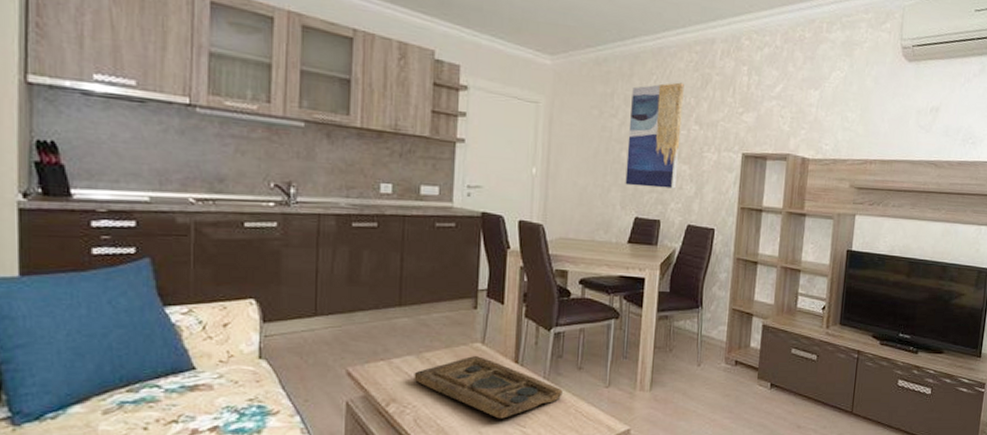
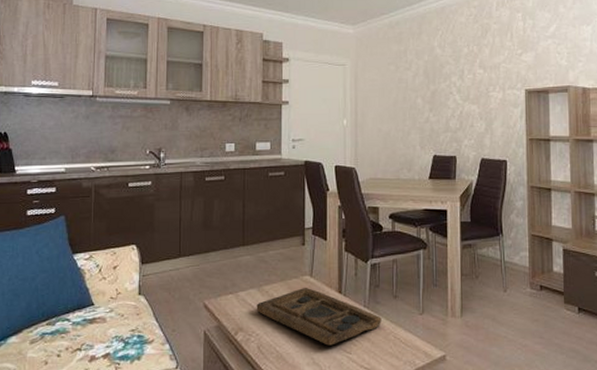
wall art: present [625,82,684,189] -> none [422,34,468,128]

